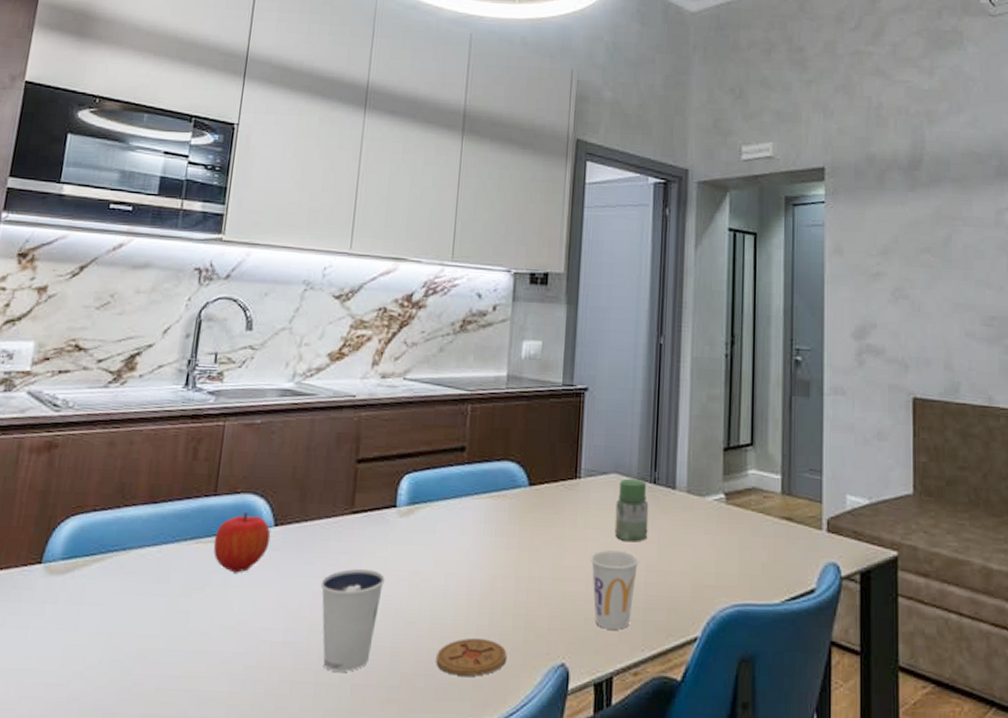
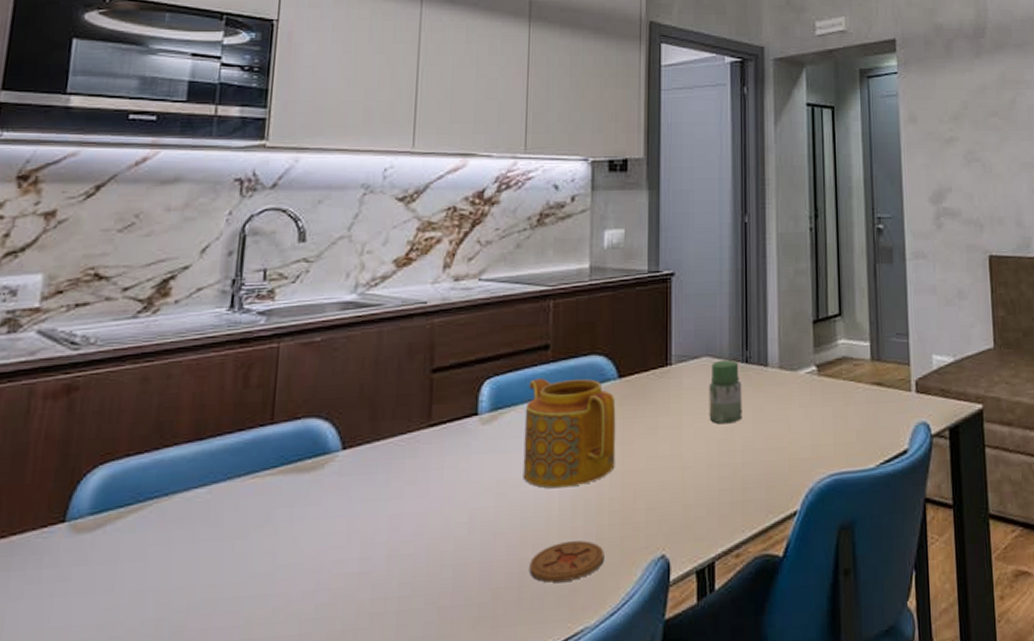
fruit: present [213,512,271,573] -> none [272,439,339,506]
dixie cup: present [320,569,385,672] -> none [398,484,469,596]
teapot: none [434,478,525,586] -> present [523,378,616,489]
cup: present [591,550,640,630] -> none [687,434,735,514]

